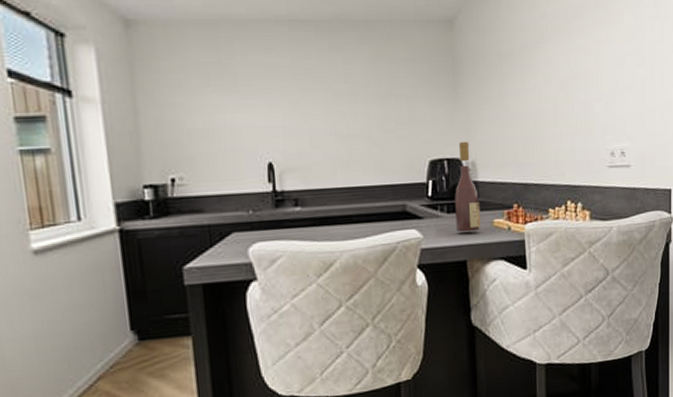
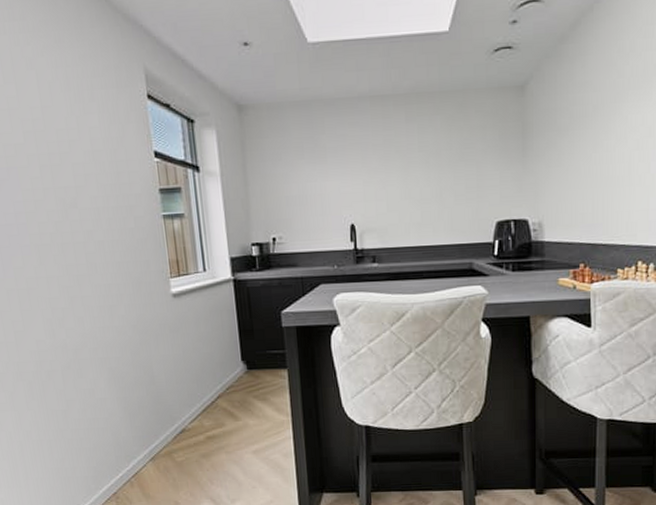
wine bottle: present [455,141,481,233] -> none [520,202,546,290]

